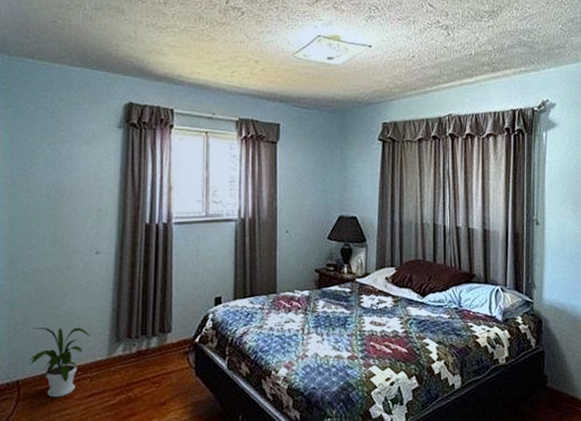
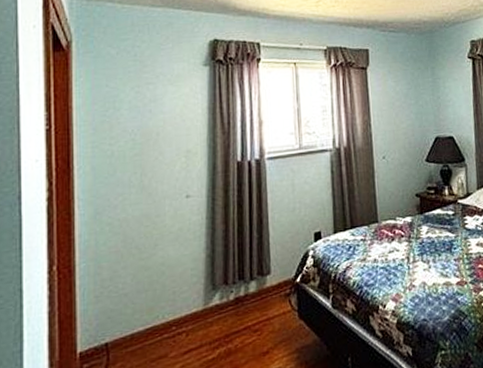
house plant: present [29,327,90,398] -> none [118,277,184,359]

